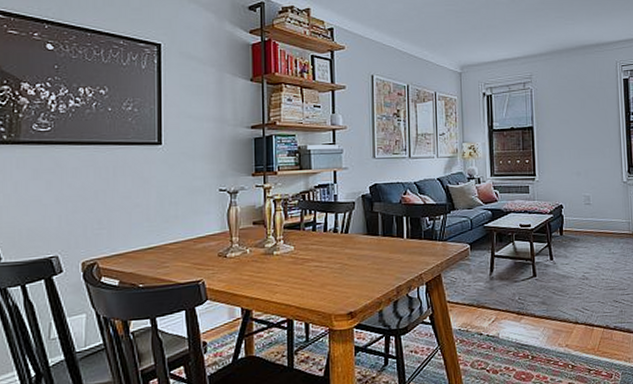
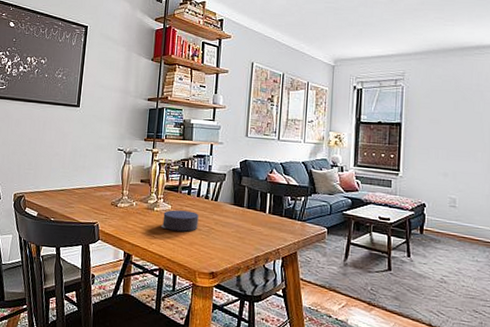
candle: none [284,249,329,274] -> present [161,210,199,232]

